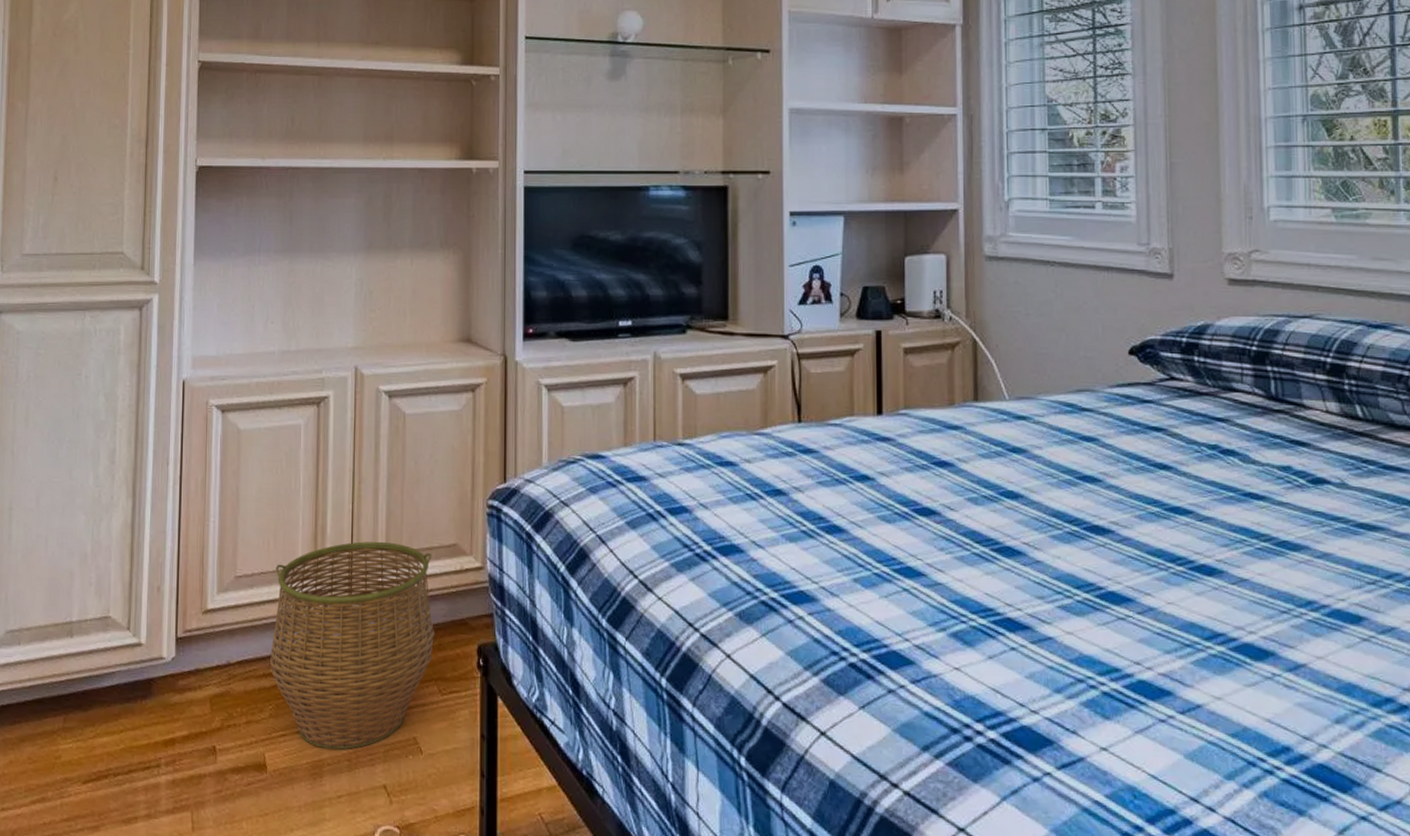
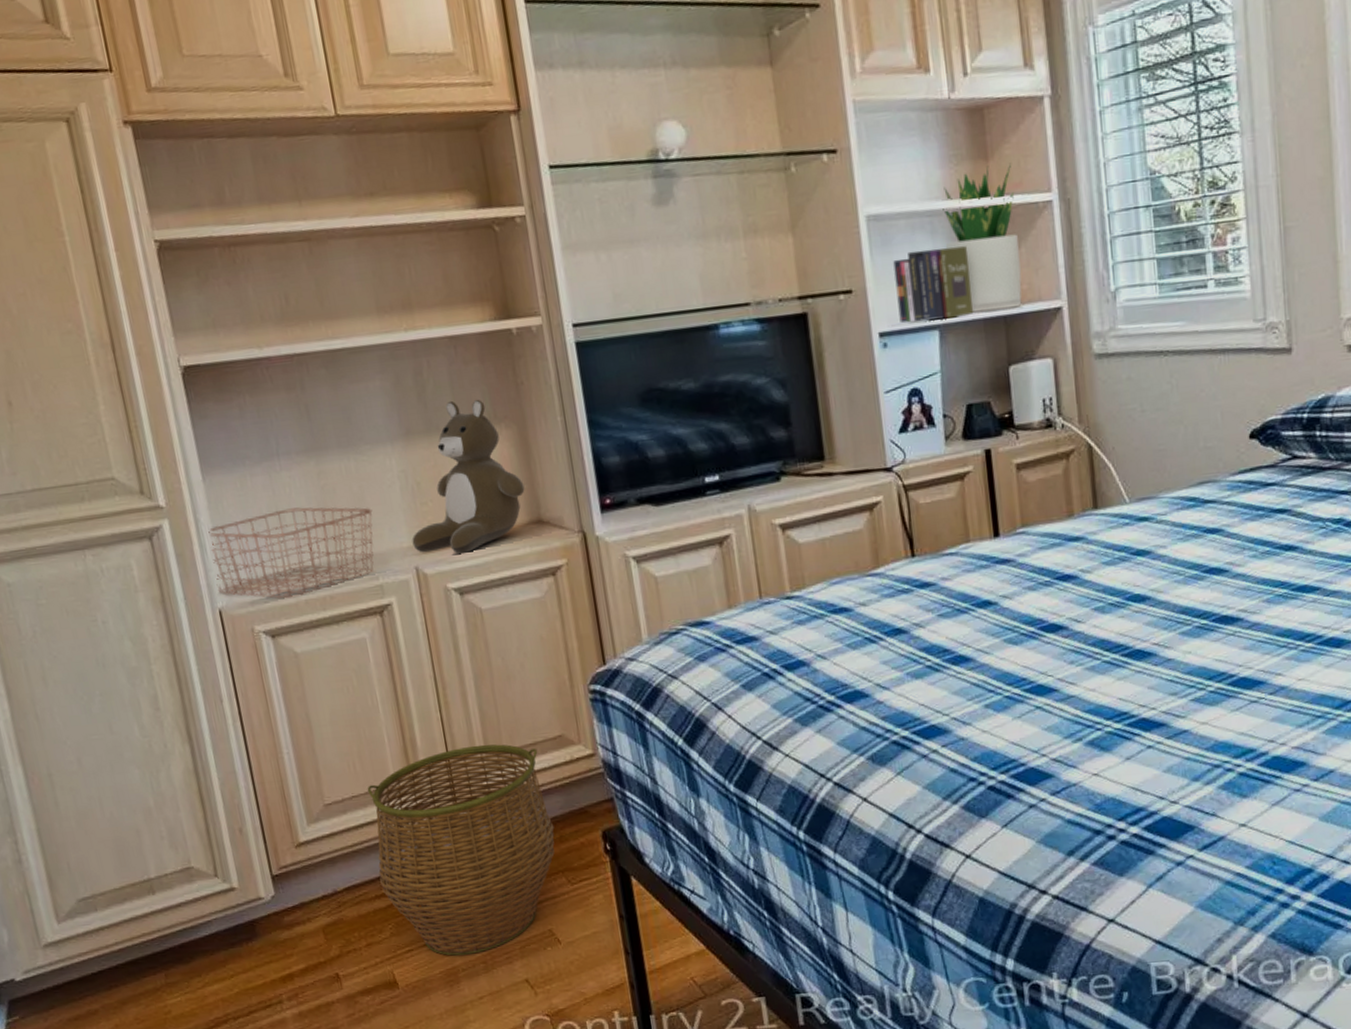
basket: none [185,299,328,379] -> present [208,507,374,600]
teddy bear: none [356,223,460,361] -> present [412,399,525,555]
books: none [809,144,876,207] -> present [893,246,973,323]
planter: none [858,78,923,205] -> present [943,163,1022,313]

